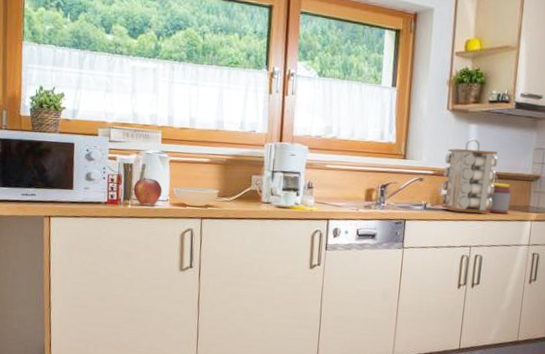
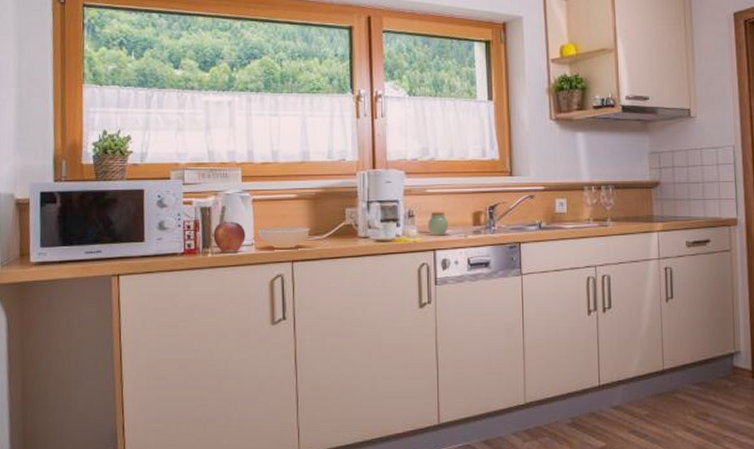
jar: none [324,185,343,207] -> present [428,212,448,236]
spice rack: present [440,138,498,214] -> none [554,148,613,229]
jar: present [486,183,511,214] -> none [606,194,632,227]

